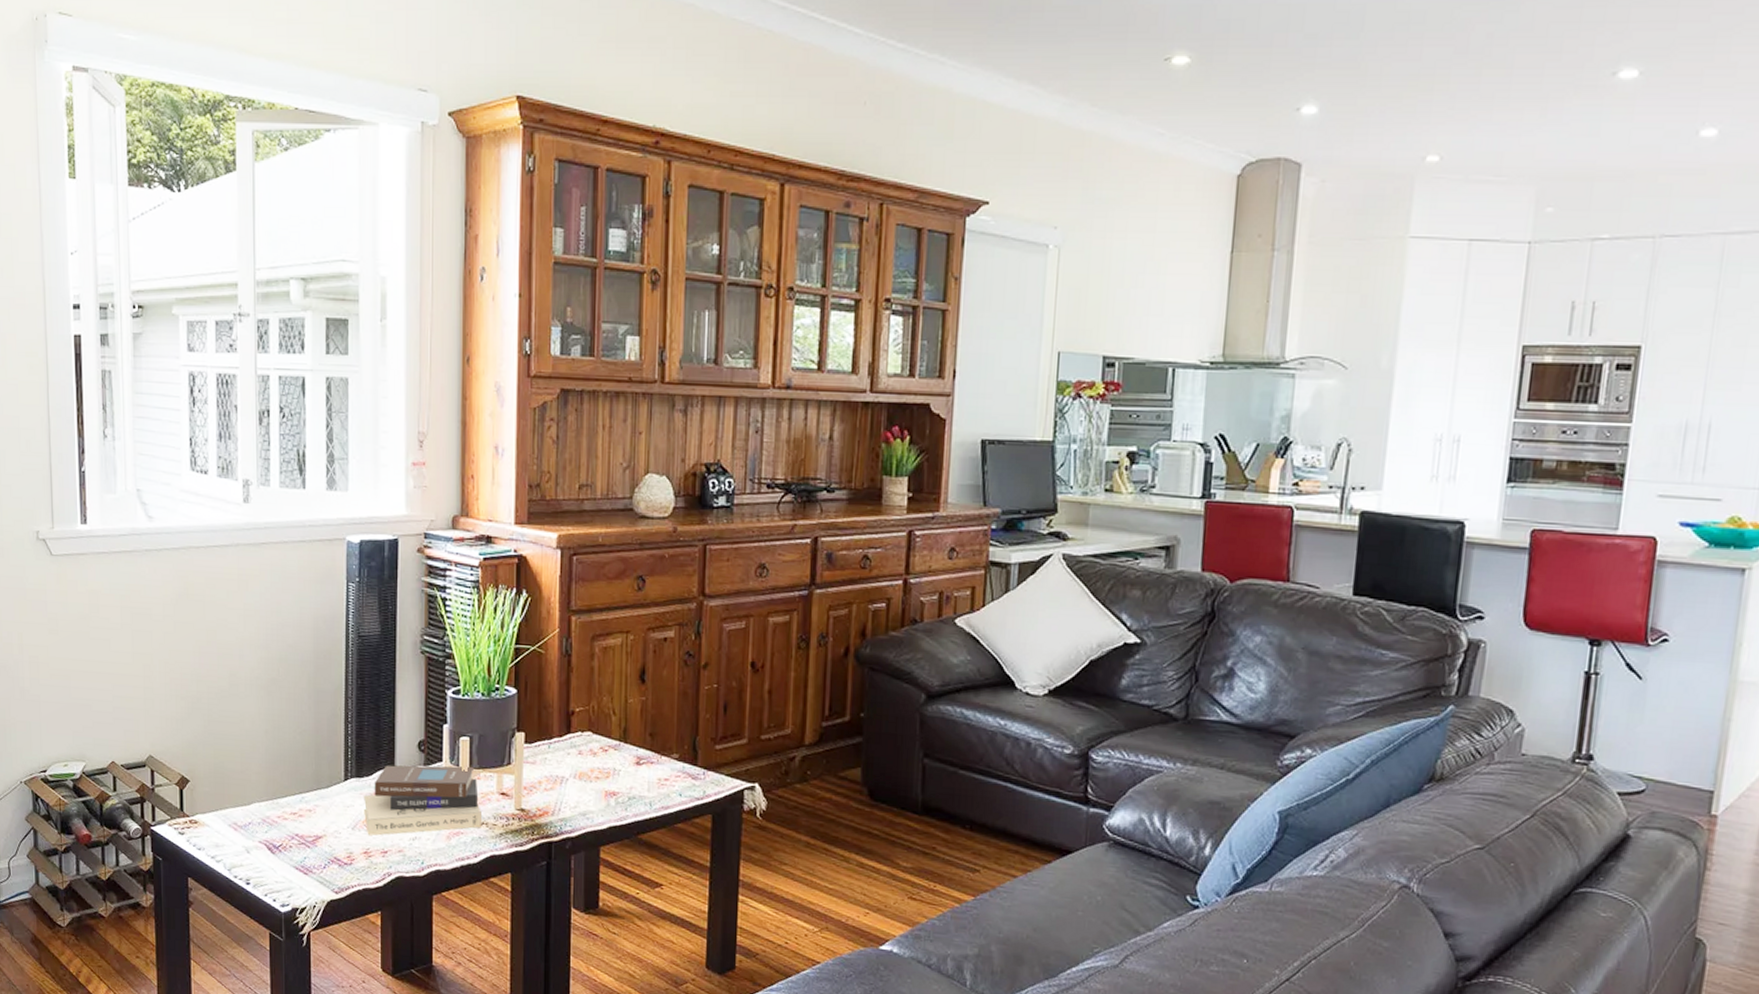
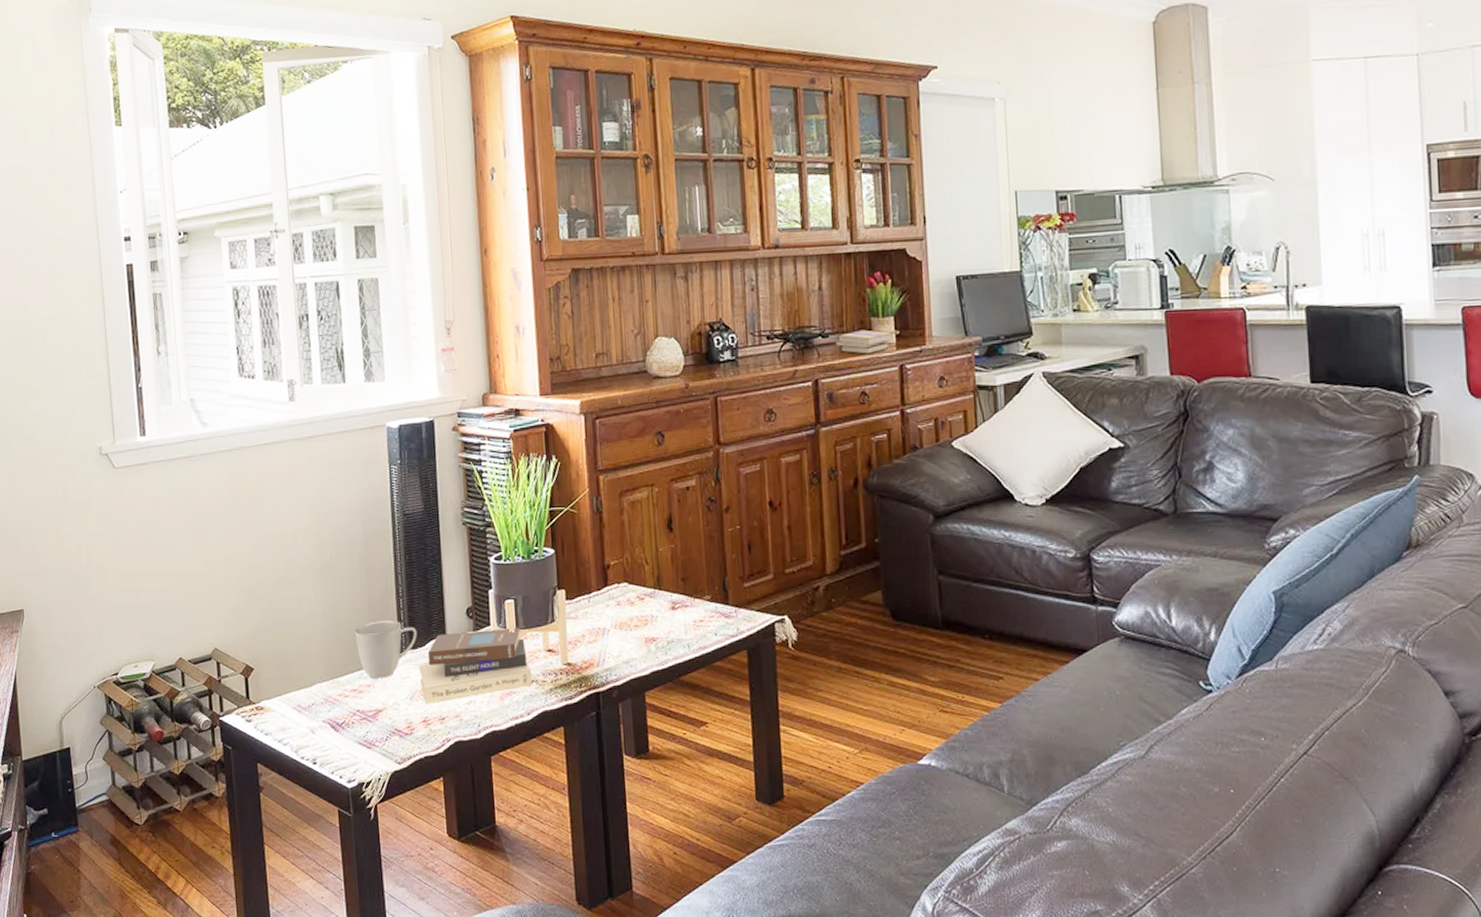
mug: none [298,744,364,804] -> present [354,620,417,678]
books: none [840,488,904,516] -> present [835,329,892,355]

